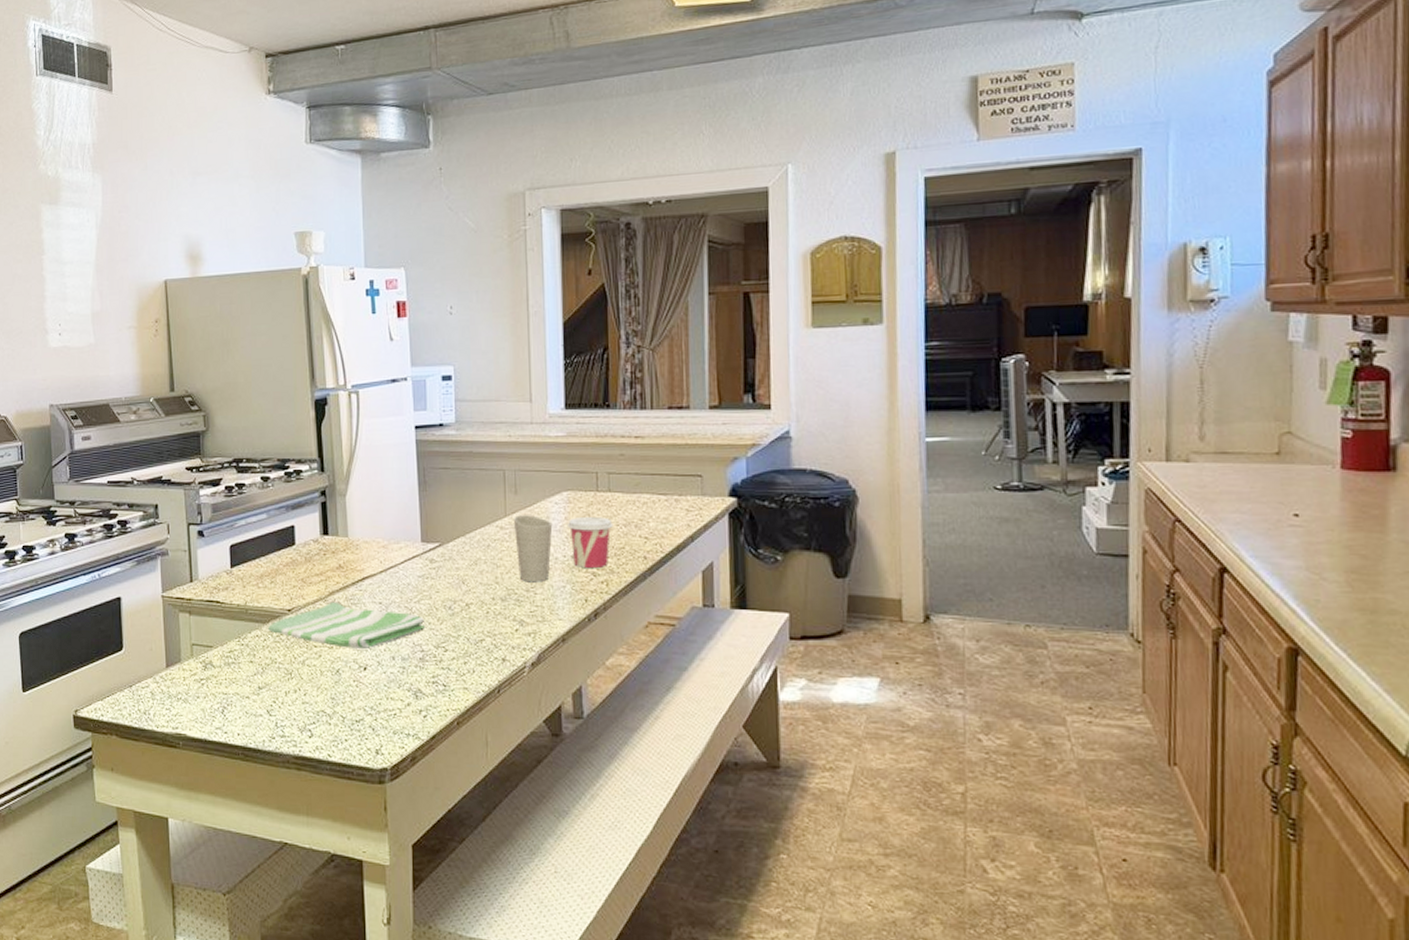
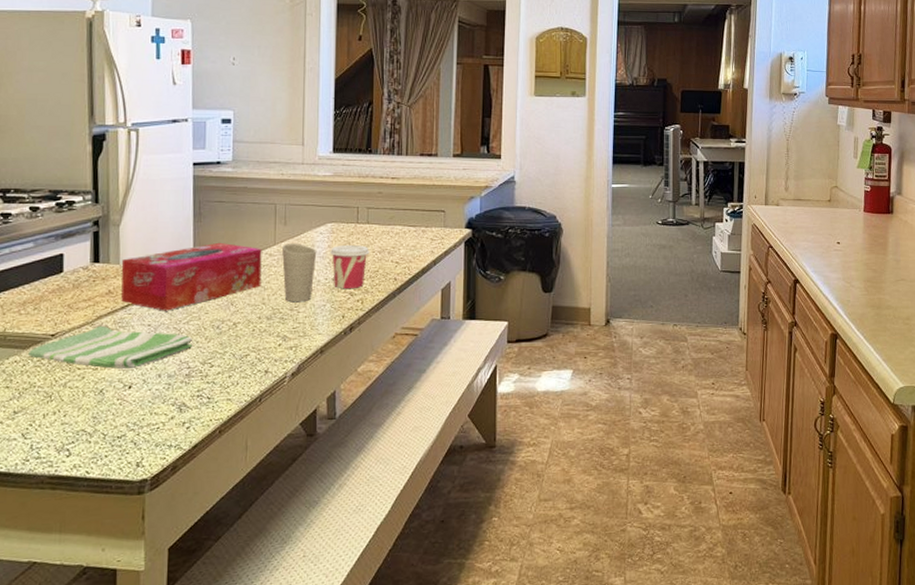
tissue box: none [349,513,493,588] -> present [121,242,262,311]

